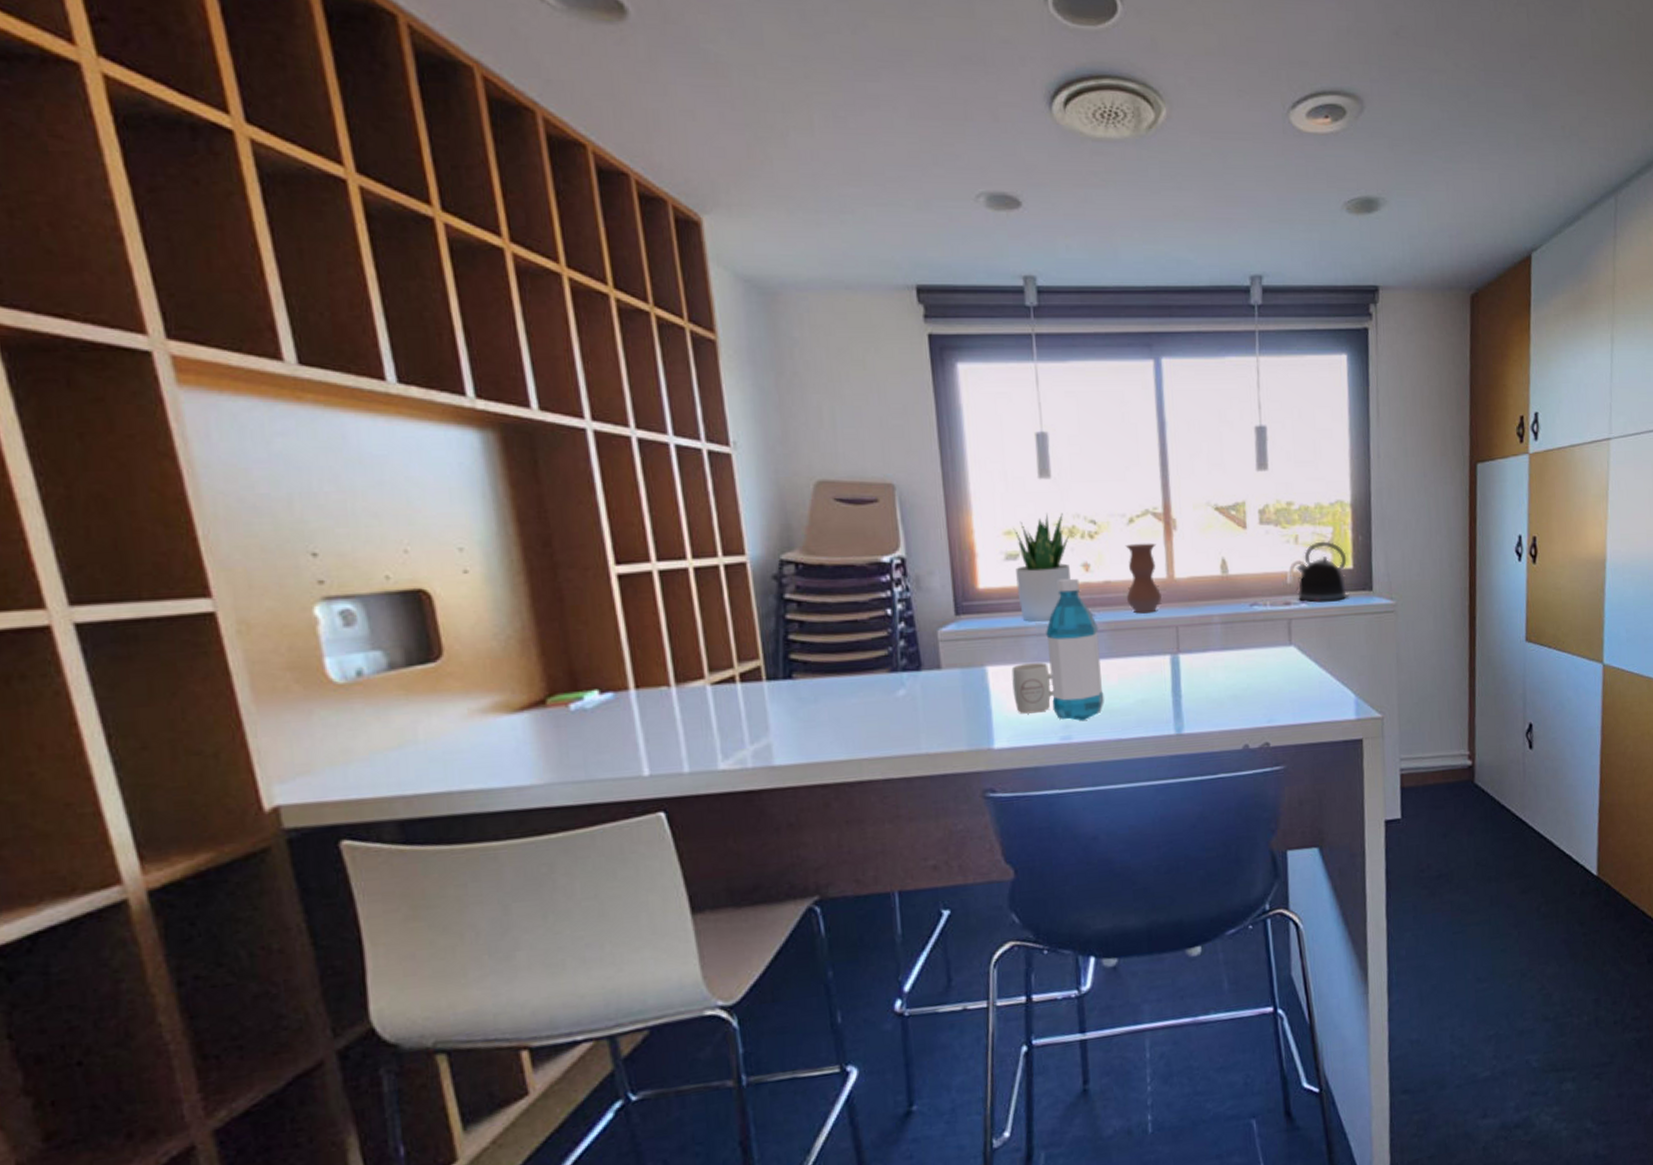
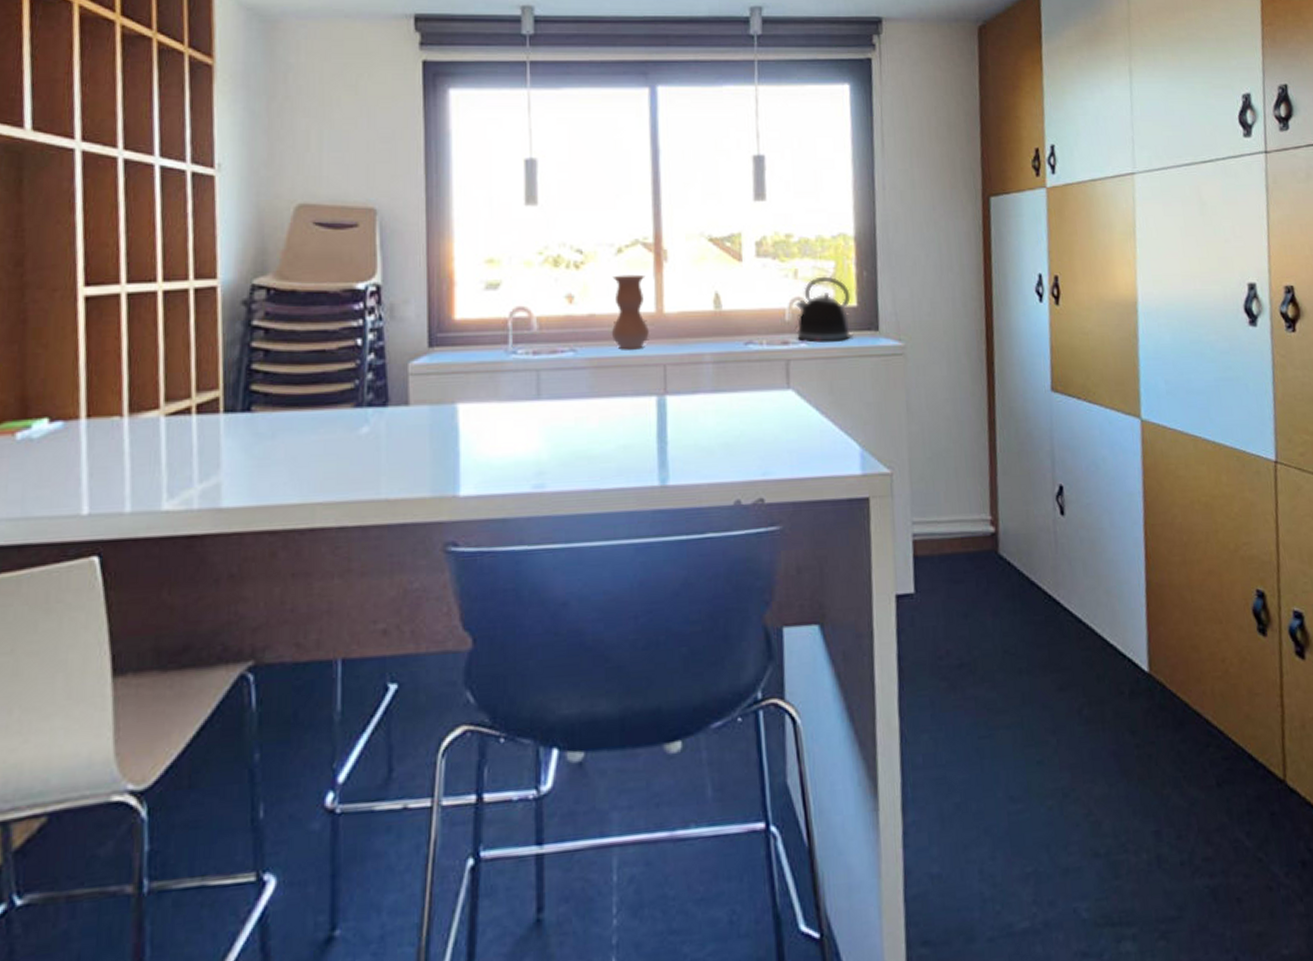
mug: present [1011,662,1053,714] -> none [484,401,528,458]
planter: present [1013,512,1071,623] -> none [495,241,553,358]
water bottle: present [1046,578,1104,722] -> none [523,310,583,468]

